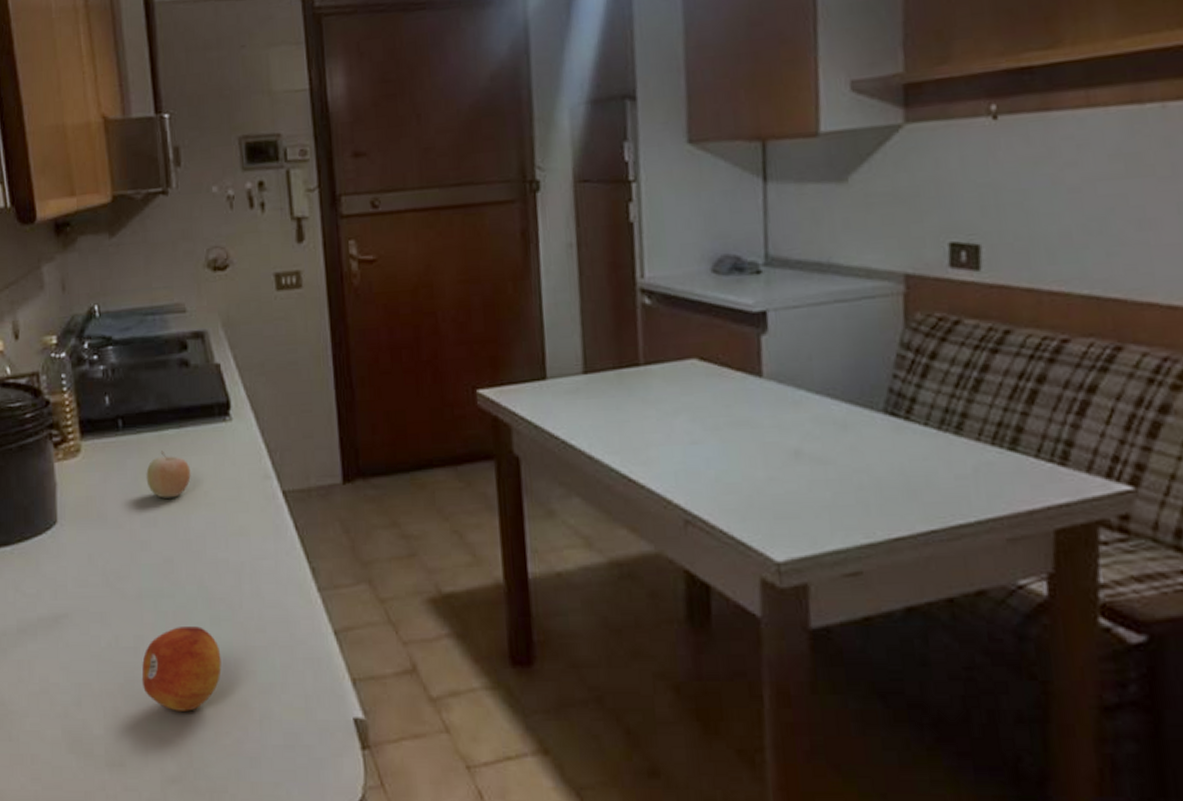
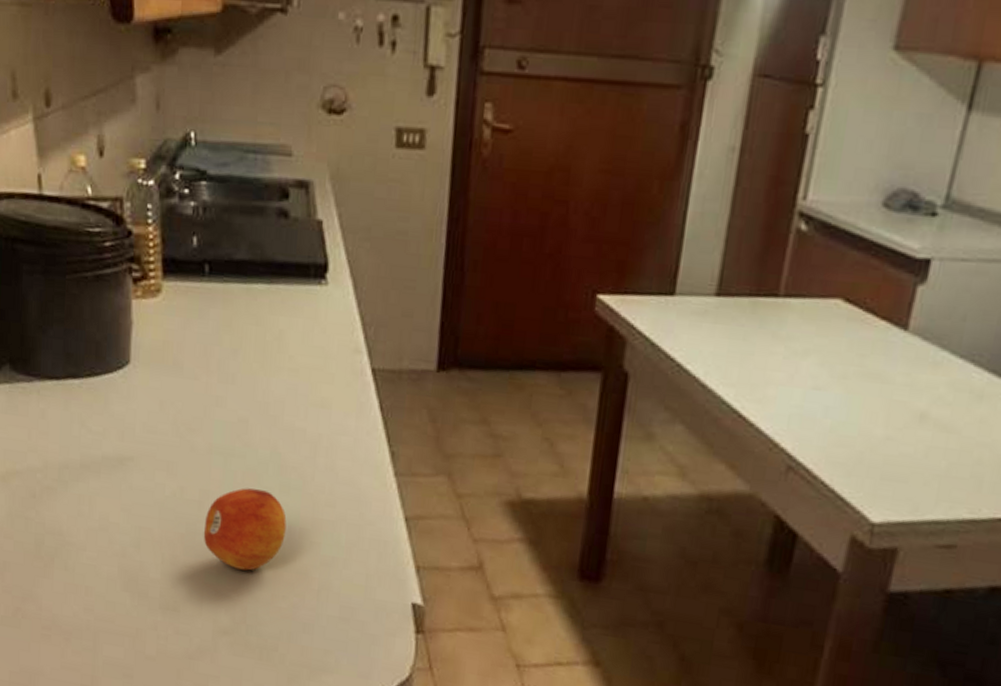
fruit: present [146,450,191,498] -> none [228,305,277,357]

